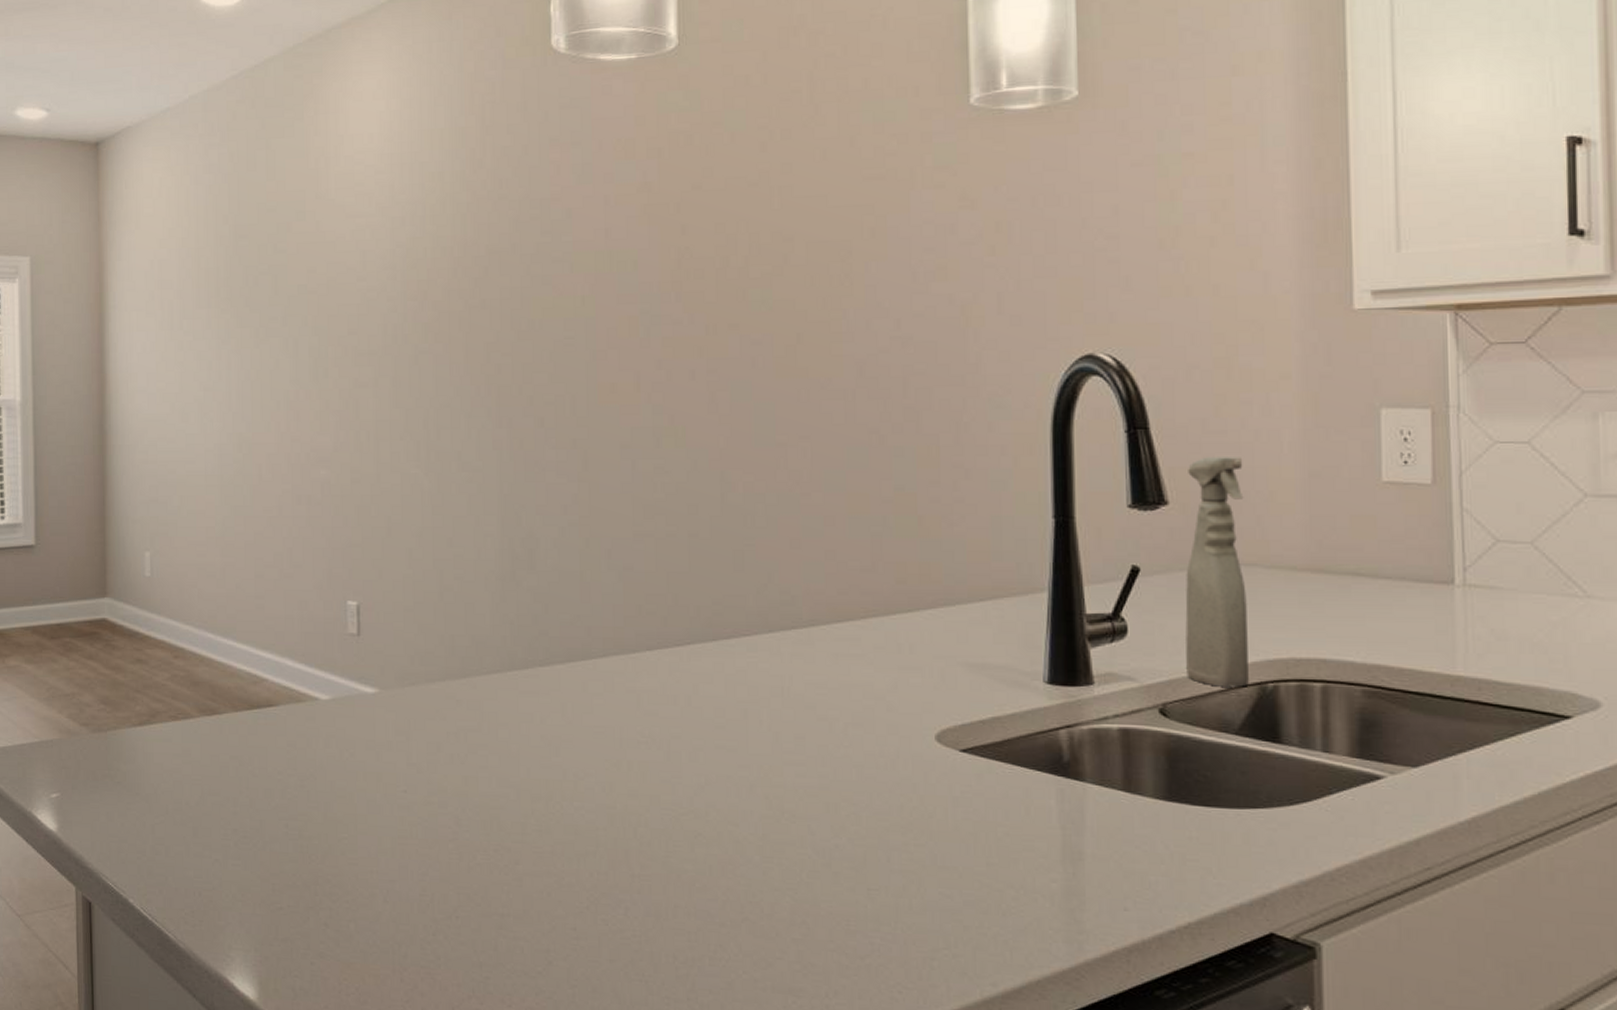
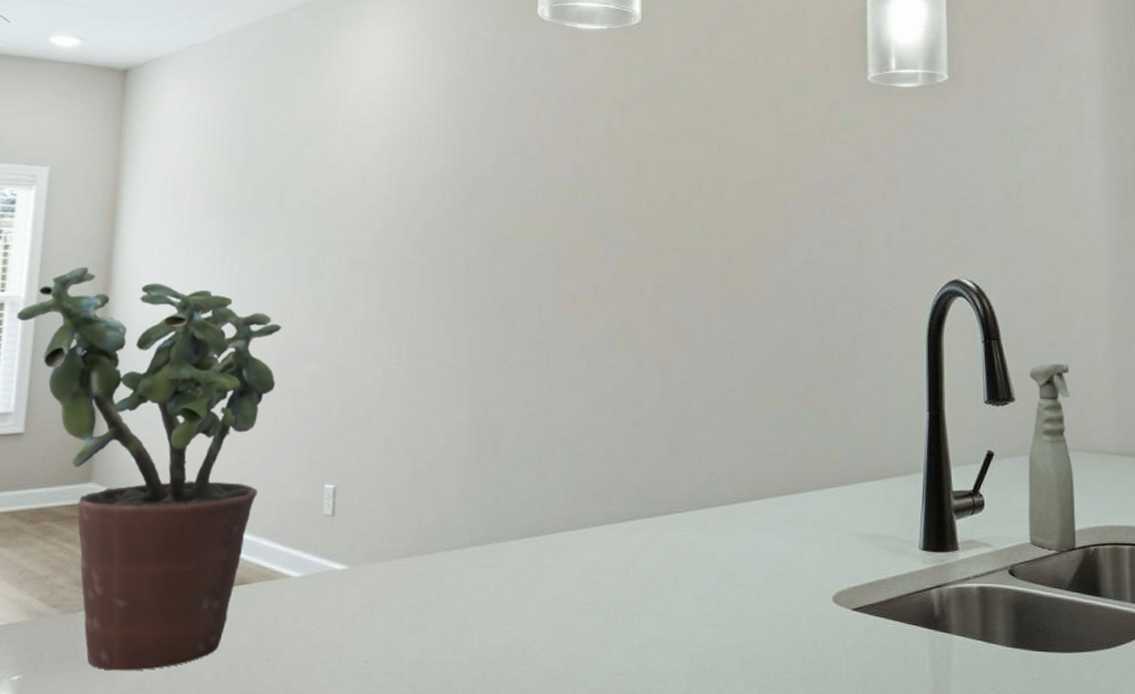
potted plant: none [15,365,288,793] -> present [17,266,282,671]

